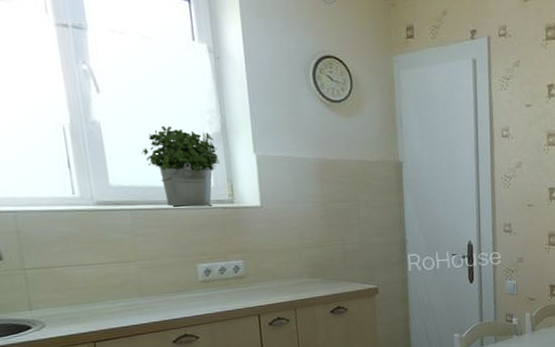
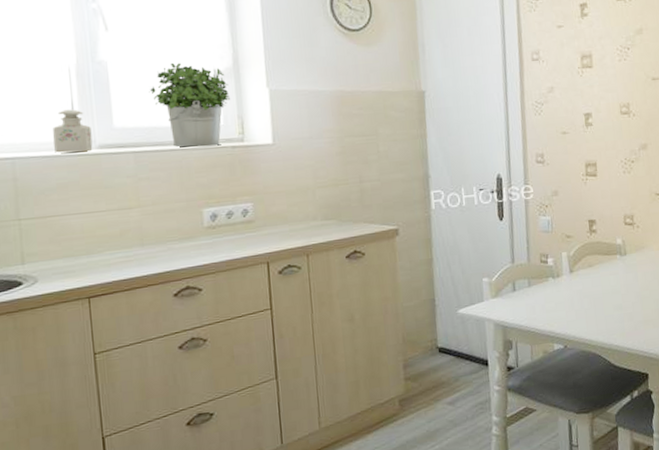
decorative bottle: none [51,167,91,209] -> present [53,109,93,153]

